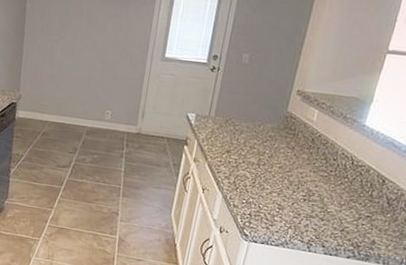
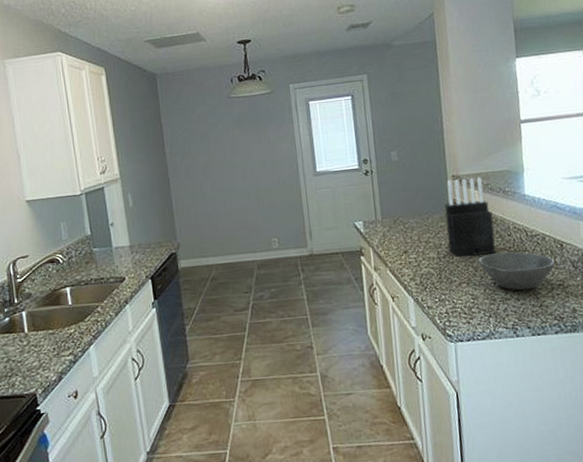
knife block: none [270,94,327,173] -> present [444,177,496,257]
bowl: none [295,172,372,214] -> present [478,252,556,291]

